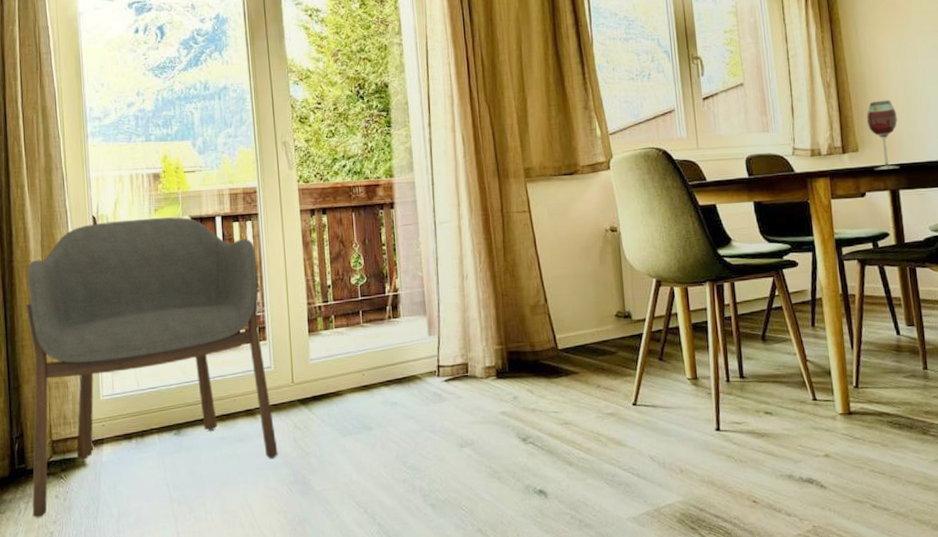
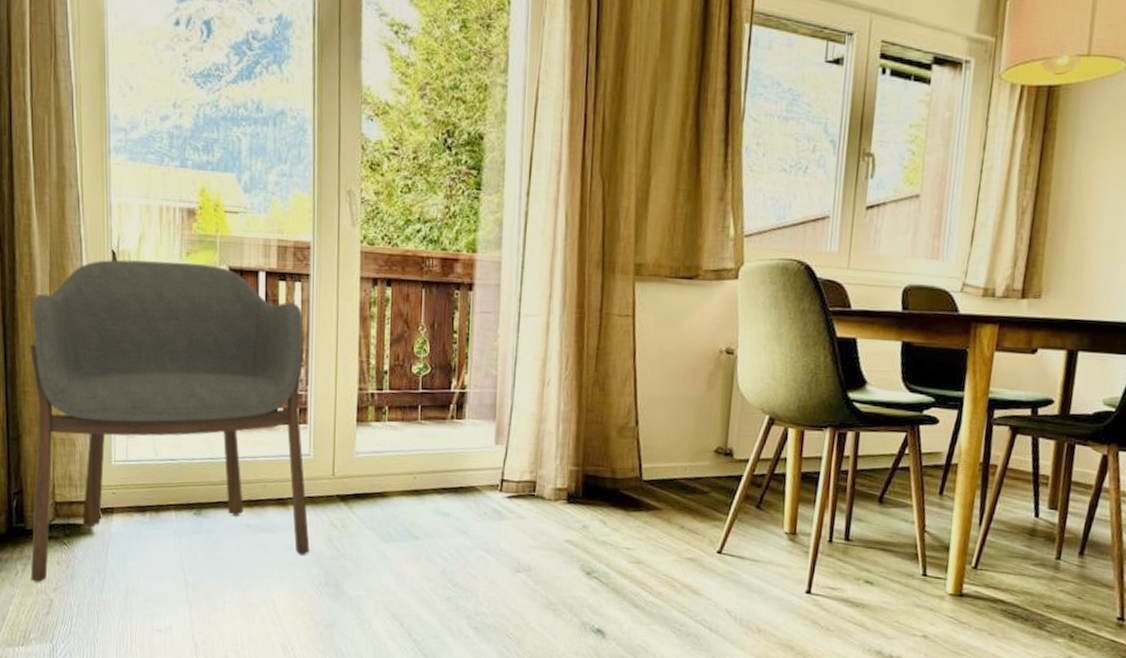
wineglass: present [866,100,900,170] -> none [1054,239,1099,326]

